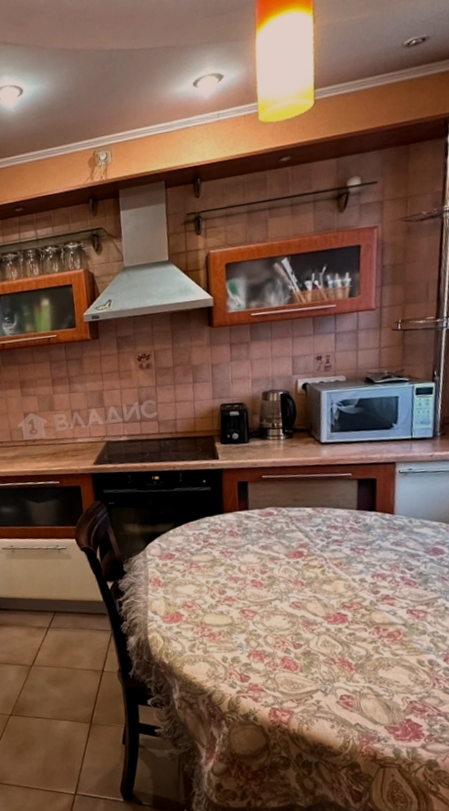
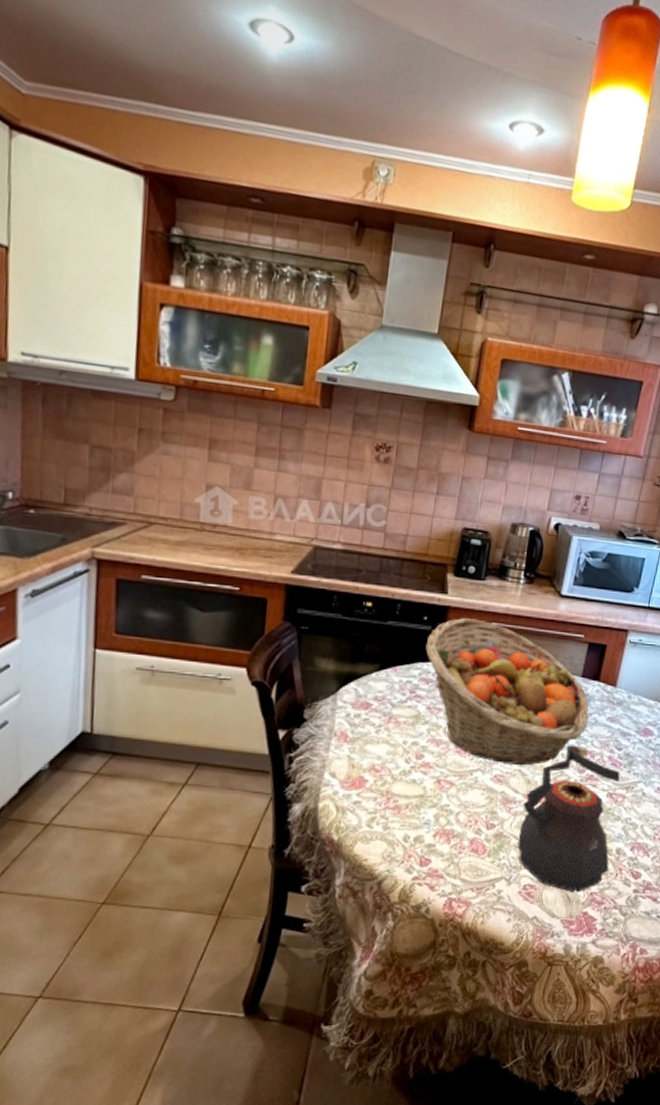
fruit basket: none [209,475,373,593] -> present [425,618,589,766]
teapot: none [324,570,424,702] -> present [517,745,620,893]

